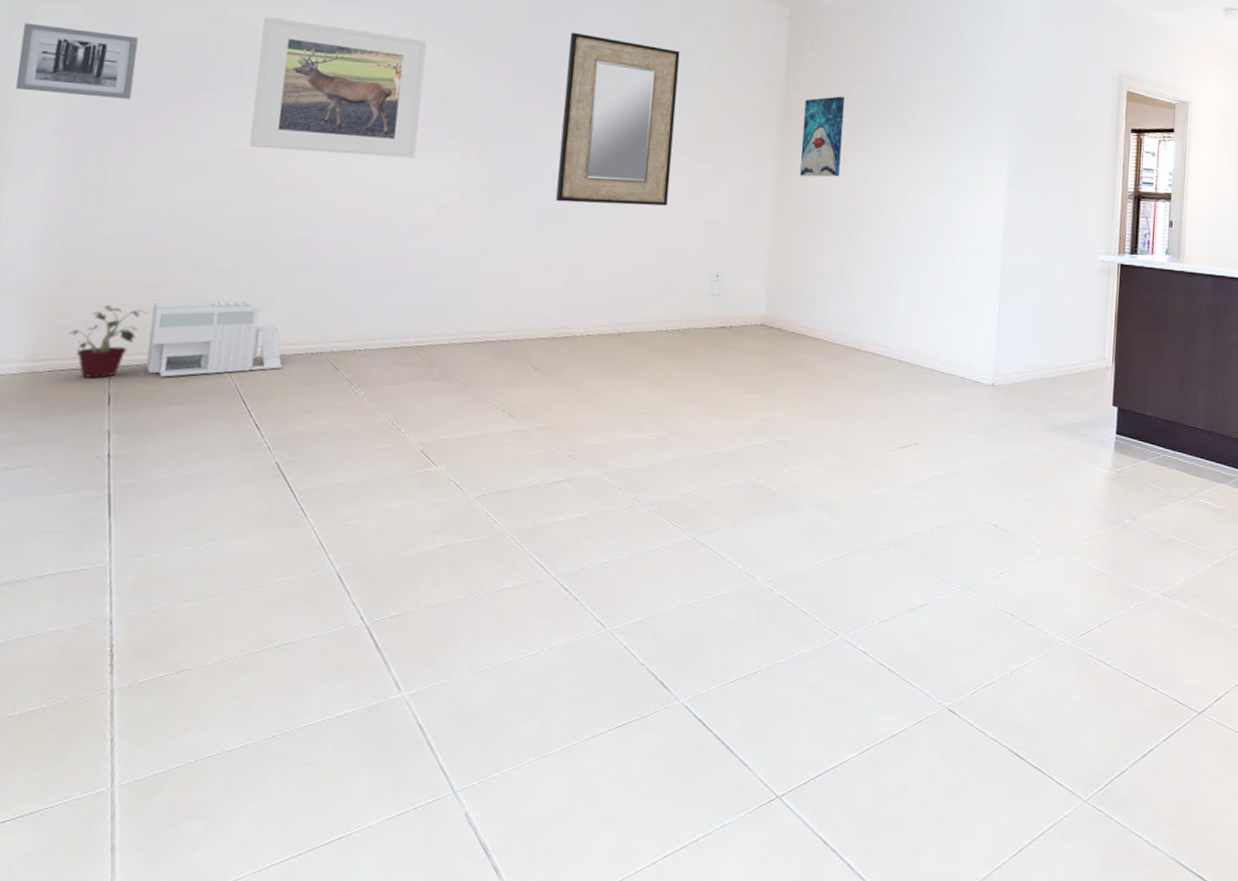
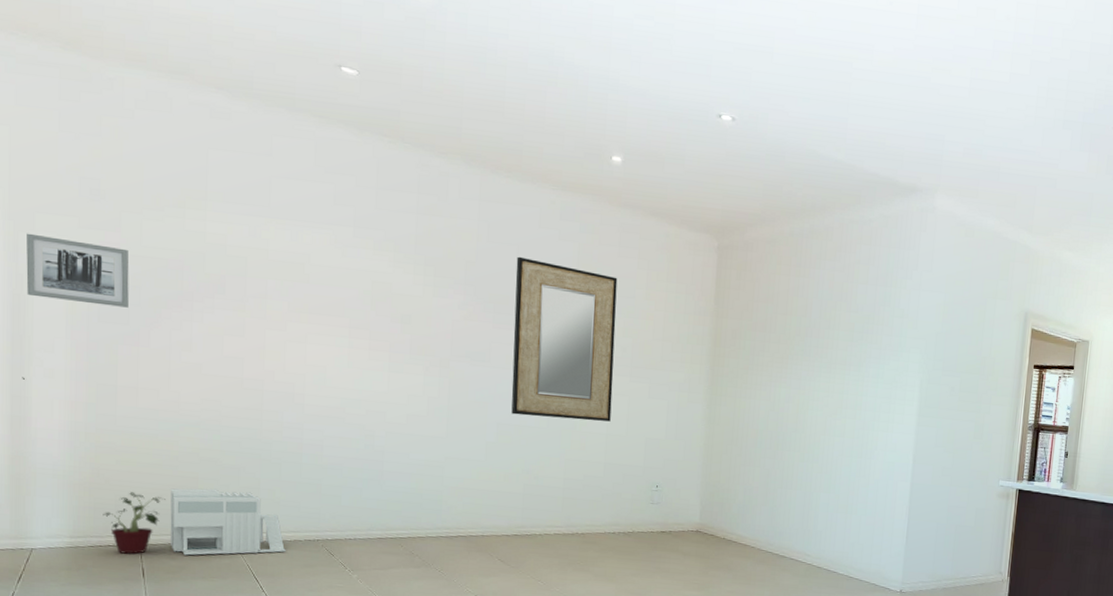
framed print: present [249,16,427,158] -> none [237,233,387,371]
wall art: present [800,96,845,177] -> none [729,325,770,401]

